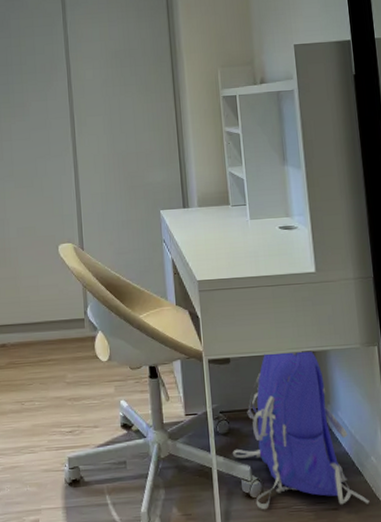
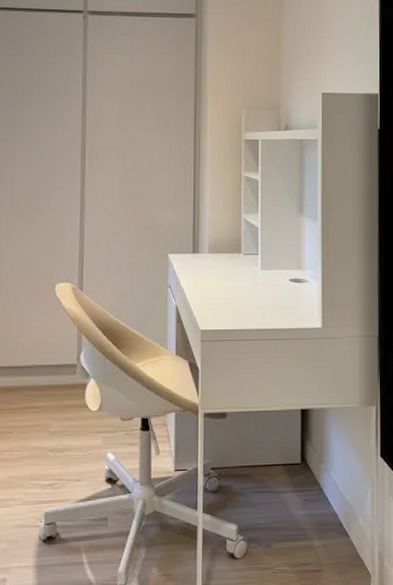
backpack: present [233,349,370,510] -> none [220,407,353,571]

